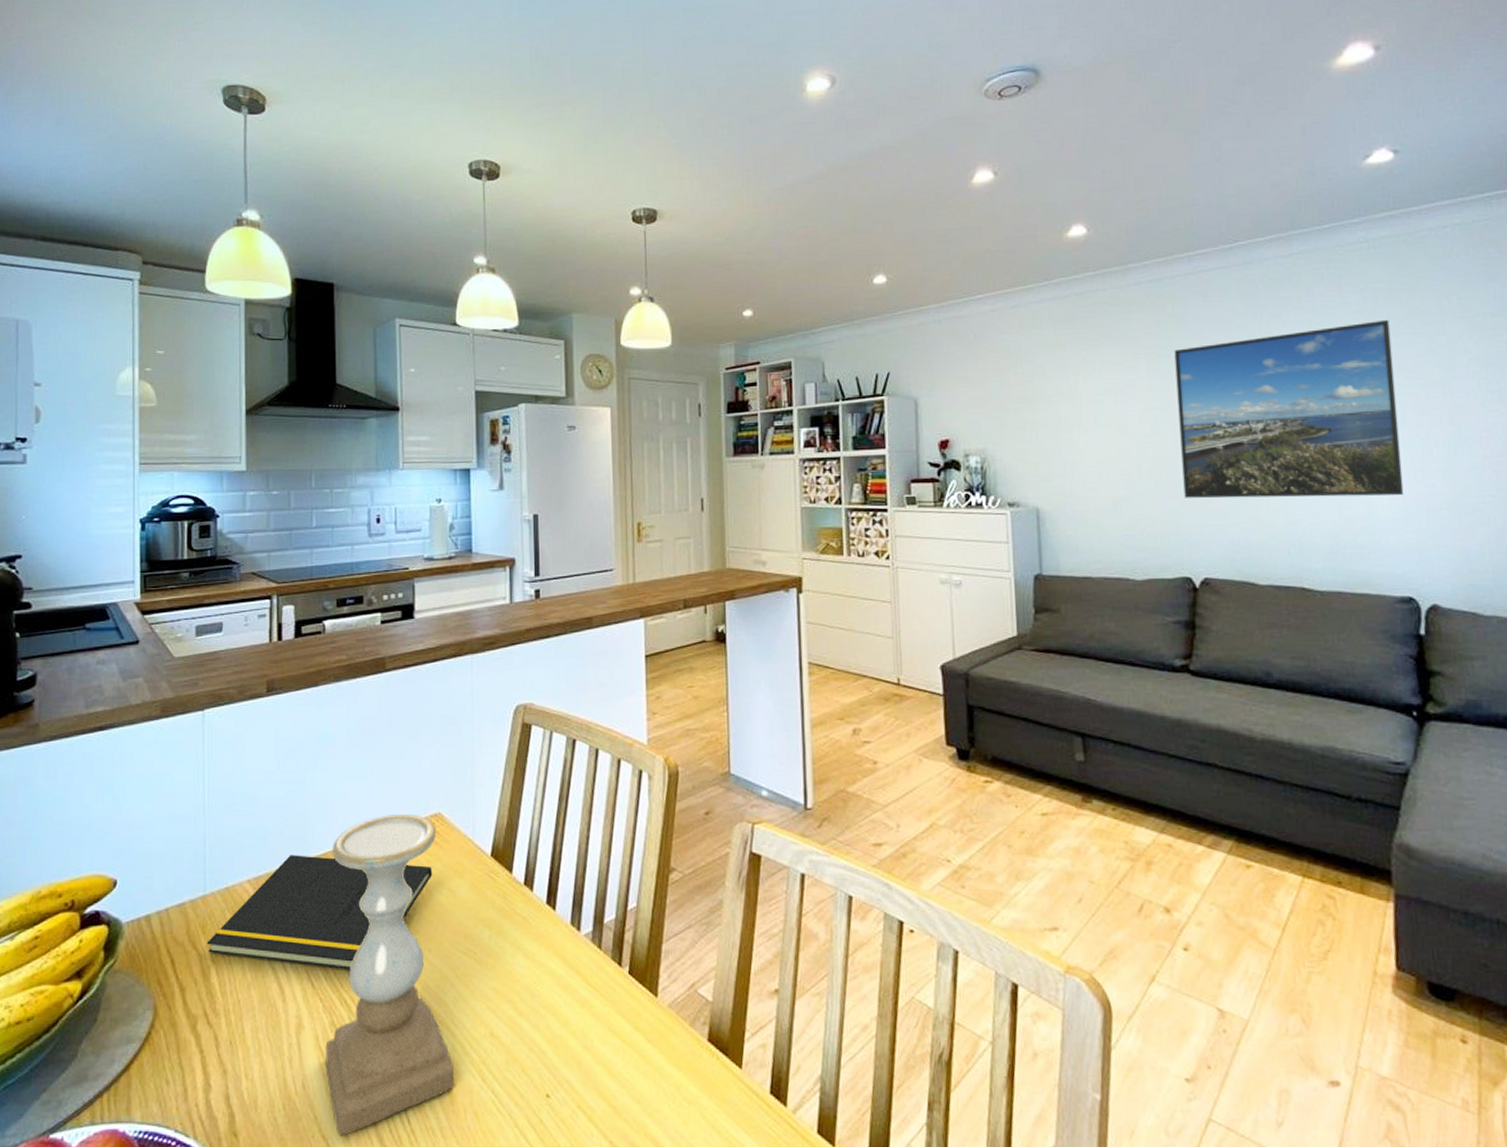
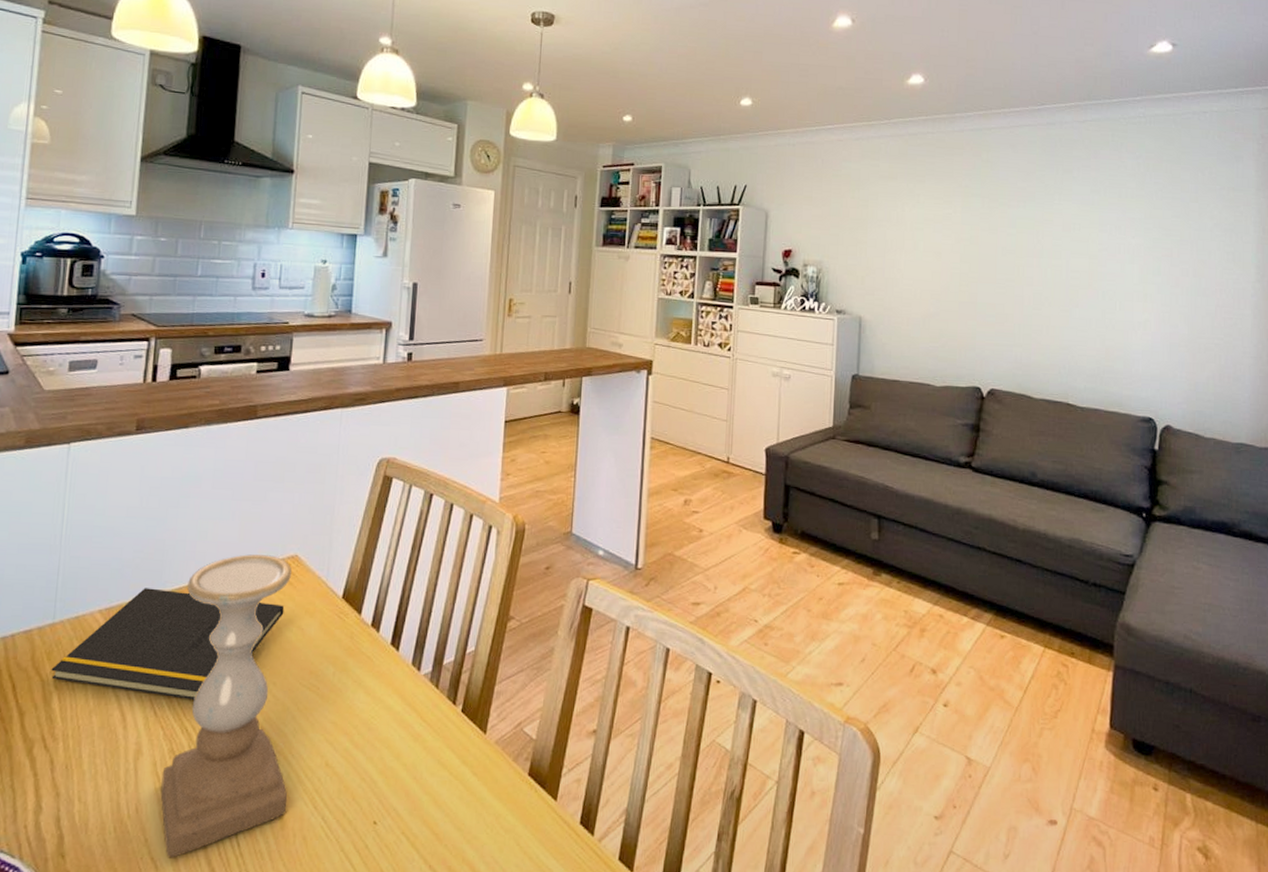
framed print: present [1174,319,1404,499] -> none [981,184,1156,333]

